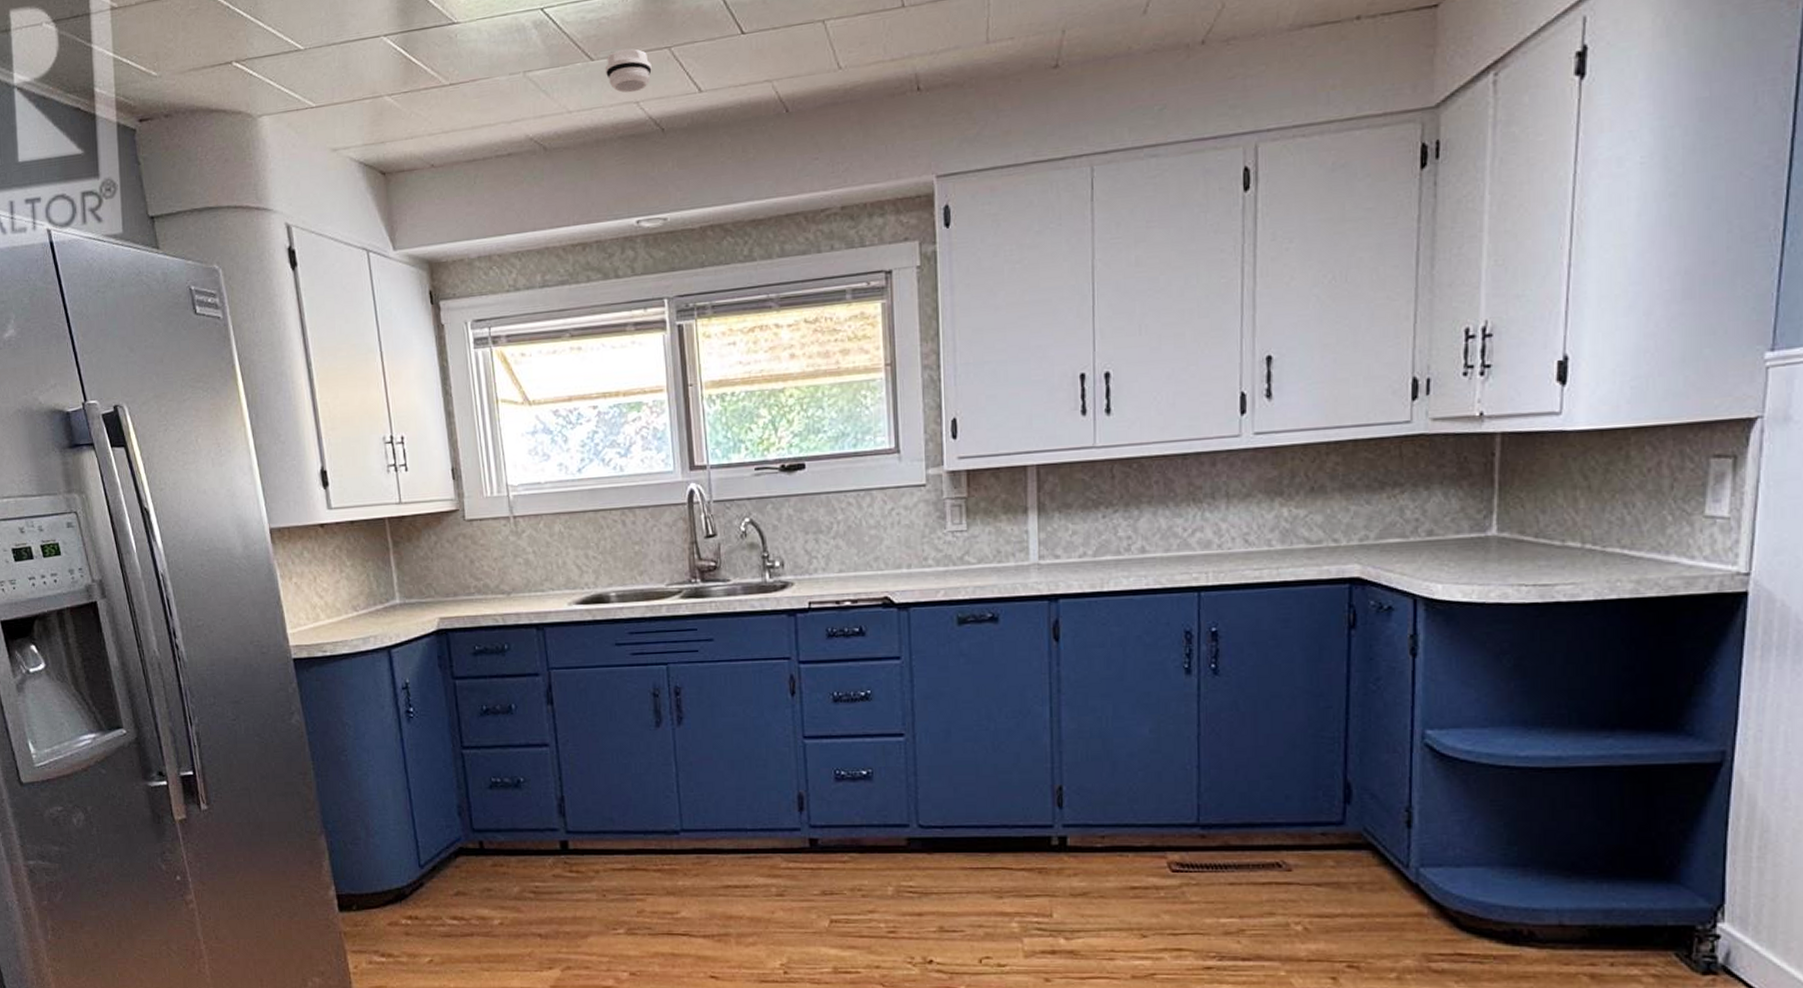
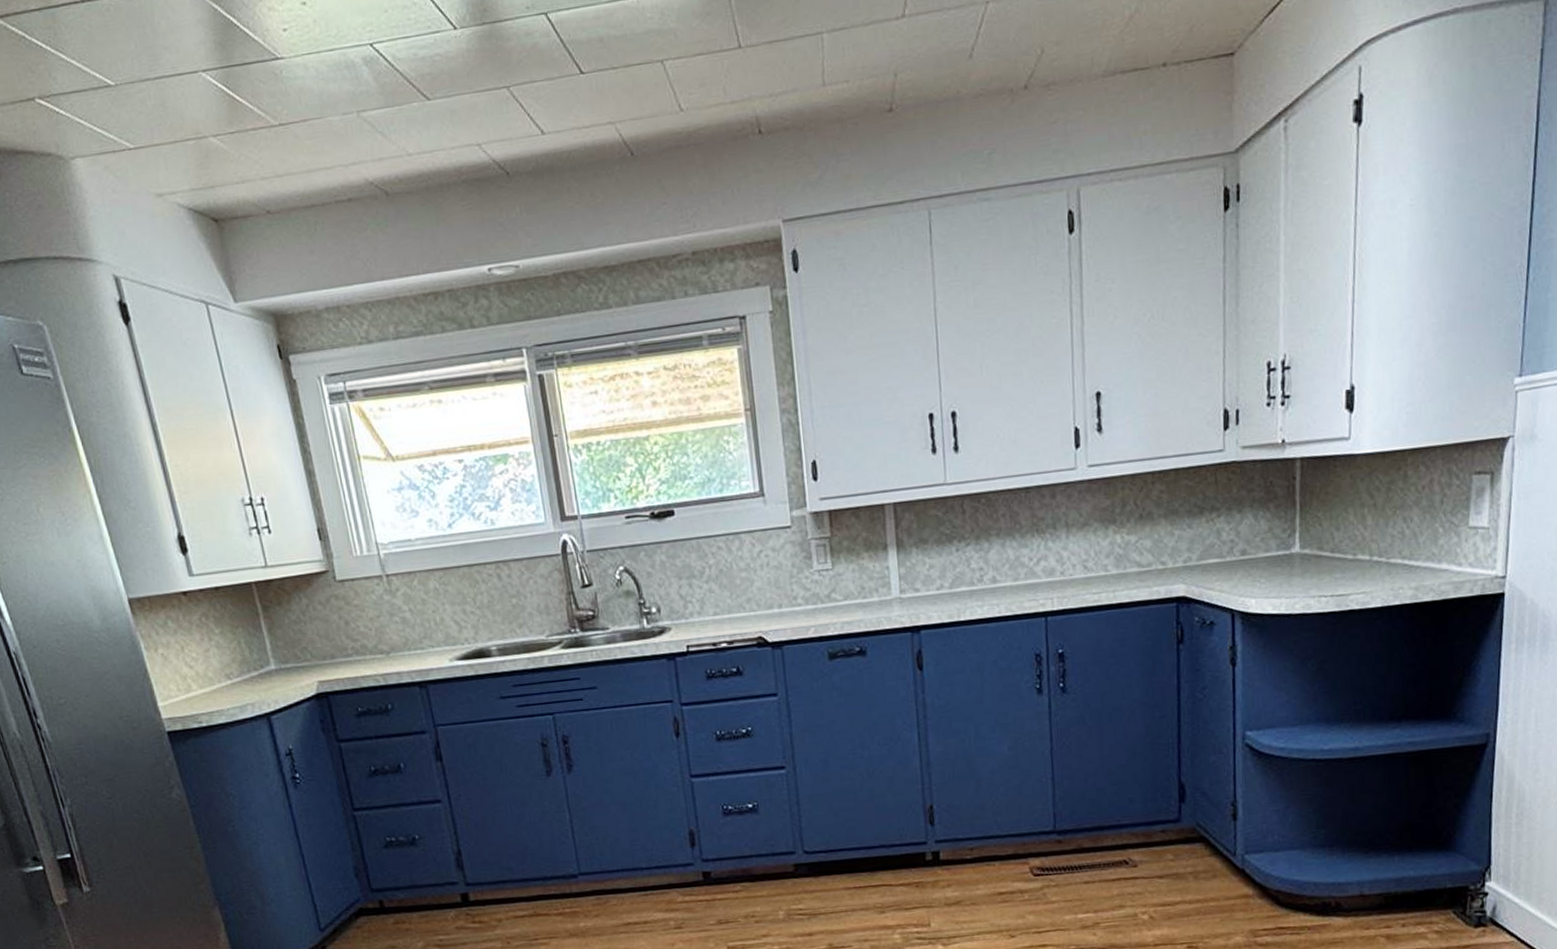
smoke detector: present [605,48,652,93] -> none [442,88,492,135]

